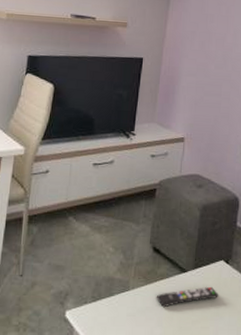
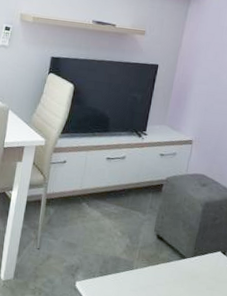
remote control: present [156,286,219,308] -> none [157,273,215,287]

